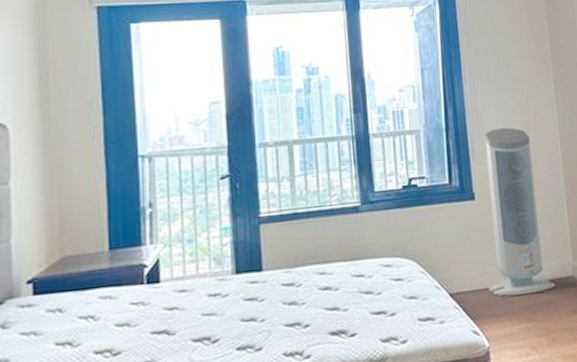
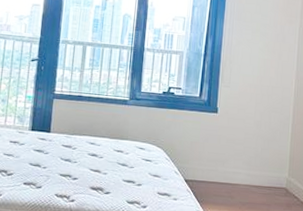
air purifier: present [484,128,555,297] -> none [215,62,270,195]

